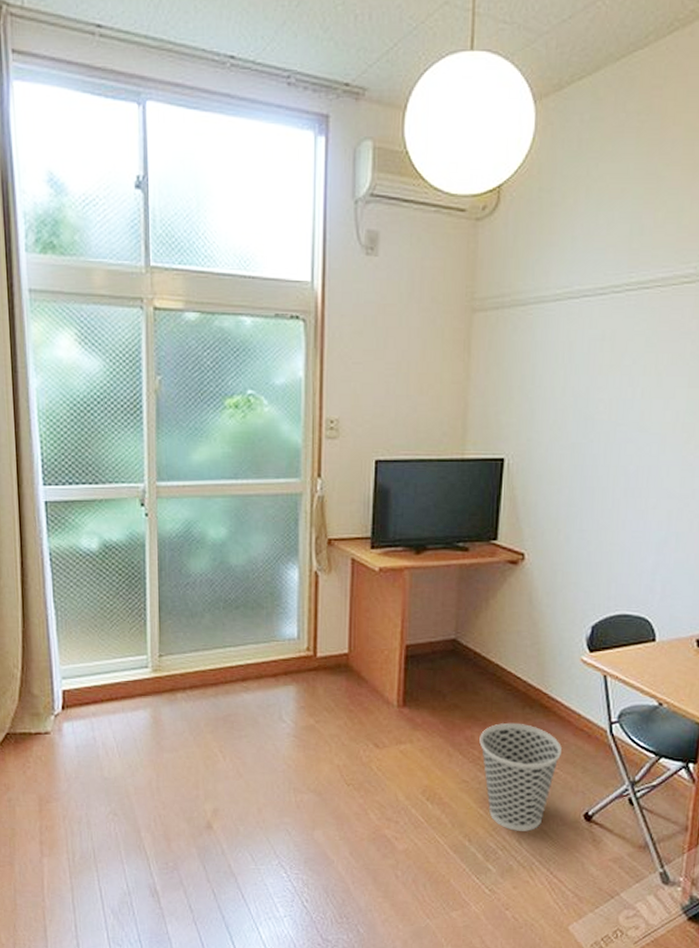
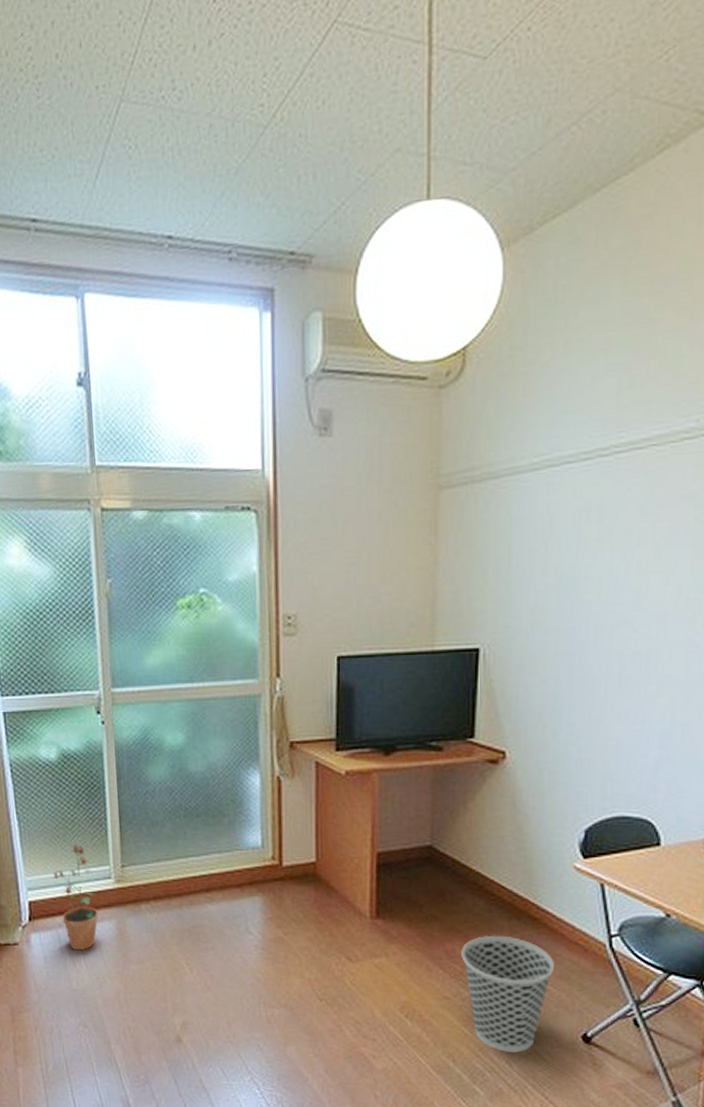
potted plant: none [89,633,133,739] -> present [53,844,98,951]

